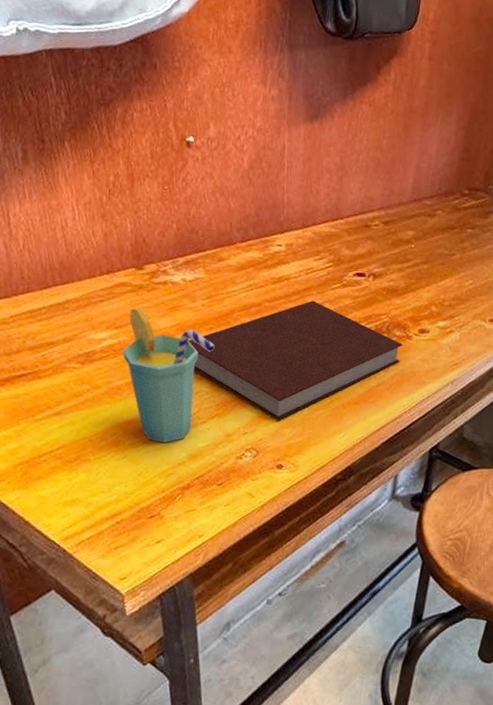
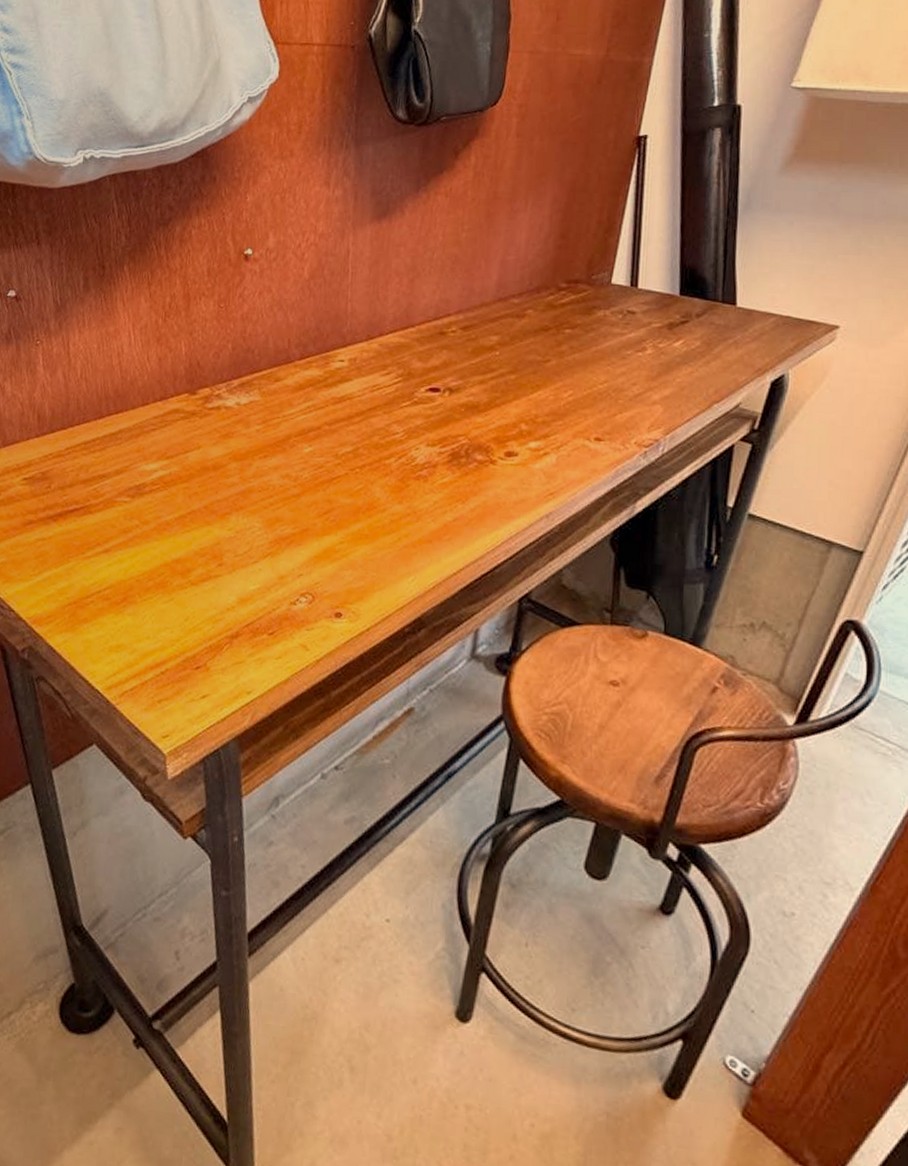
cup: present [122,308,215,443] -> none [172,436,269,585]
notebook: present [187,300,402,421] -> none [240,422,485,562]

